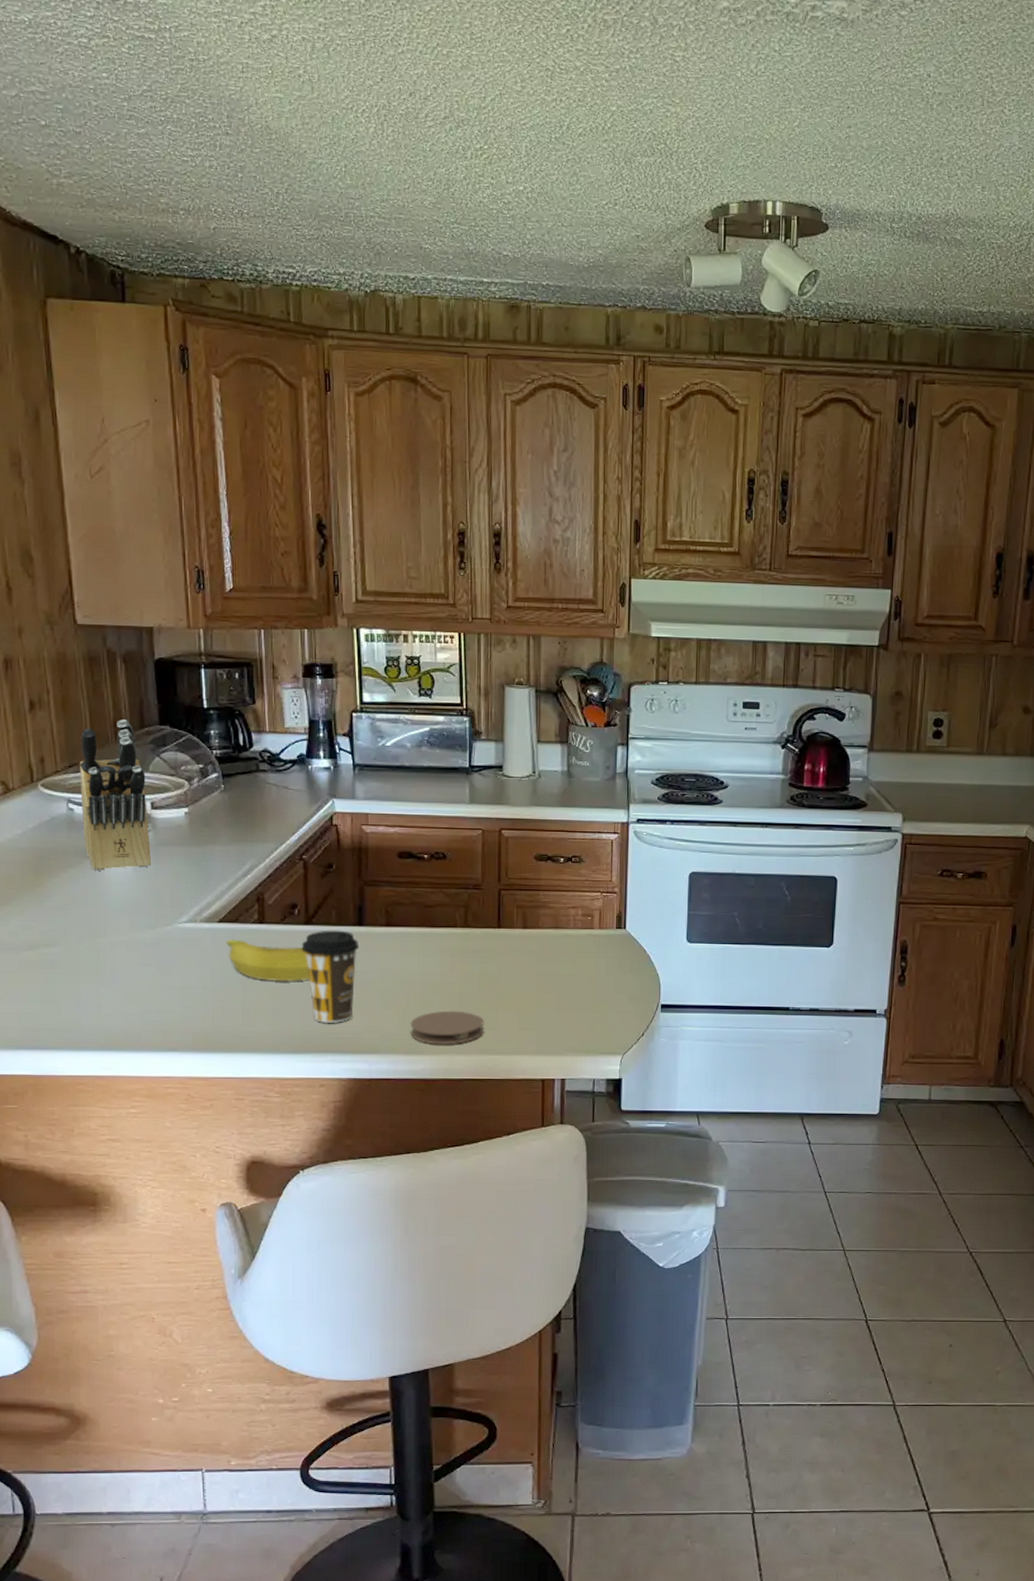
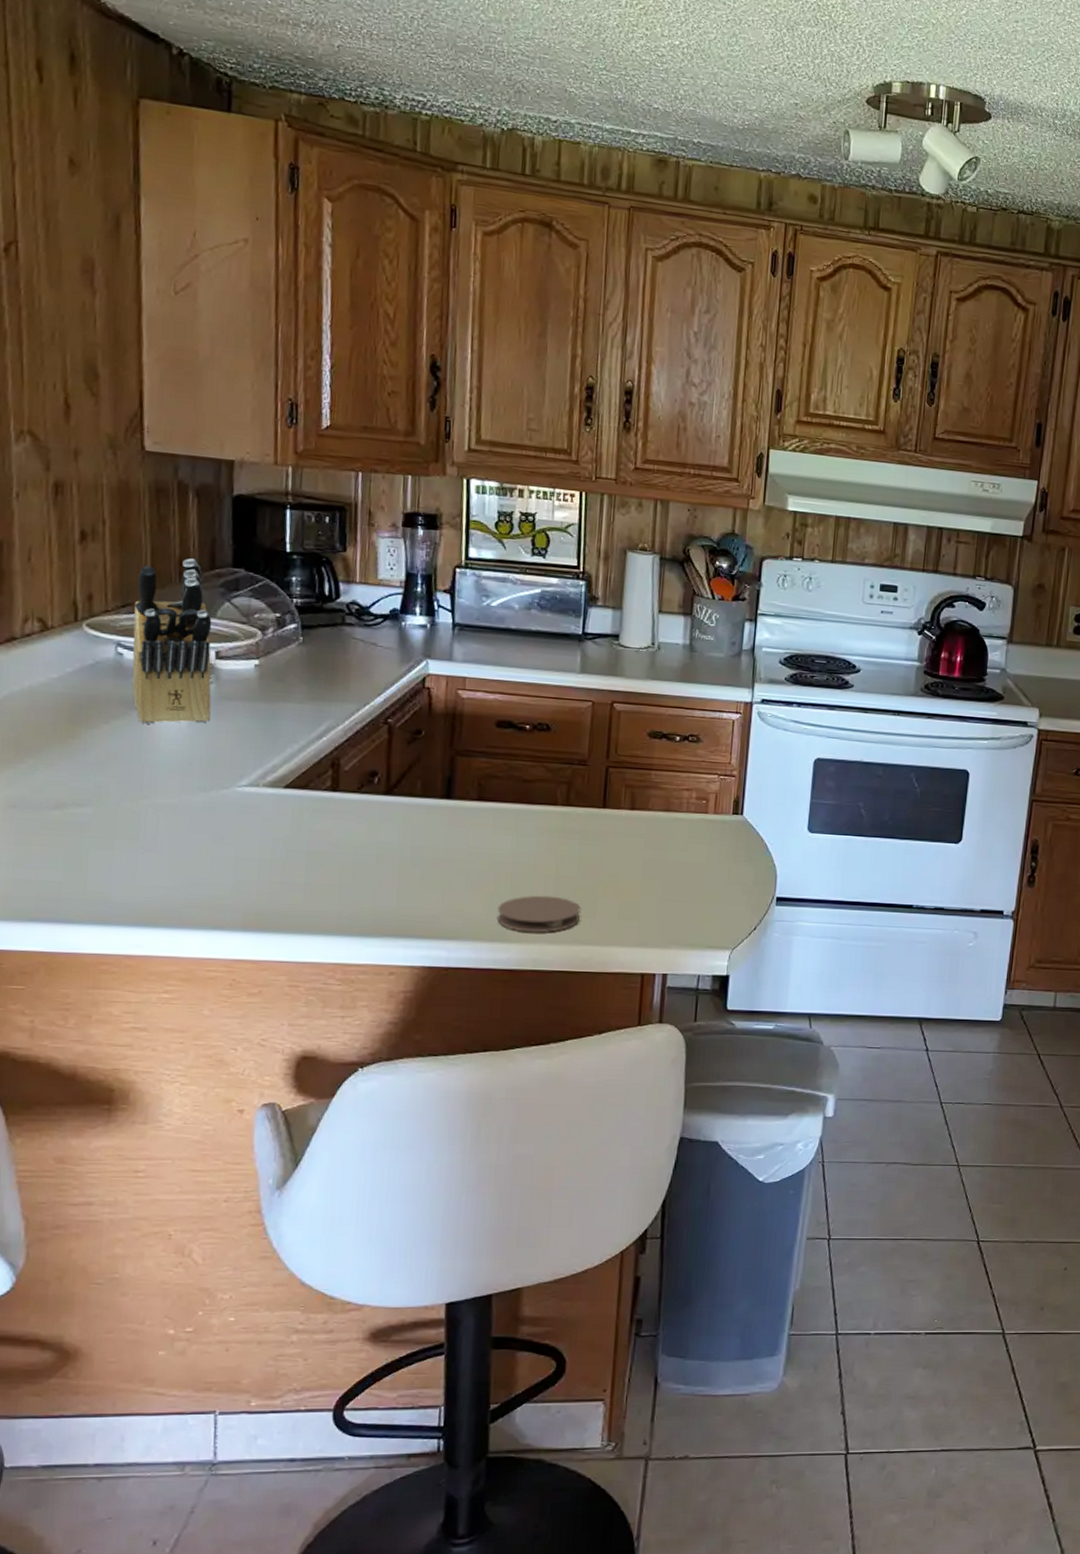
banana: present [226,940,310,982] -> none [292,808,387,857]
coffee cup: present [301,930,360,1024] -> none [379,801,446,905]

